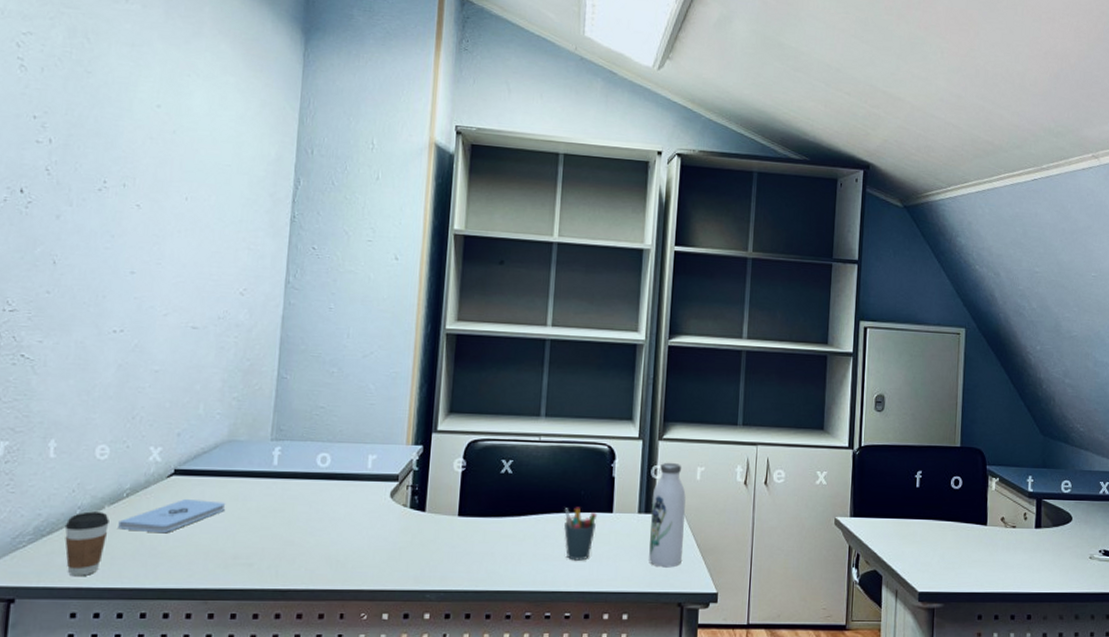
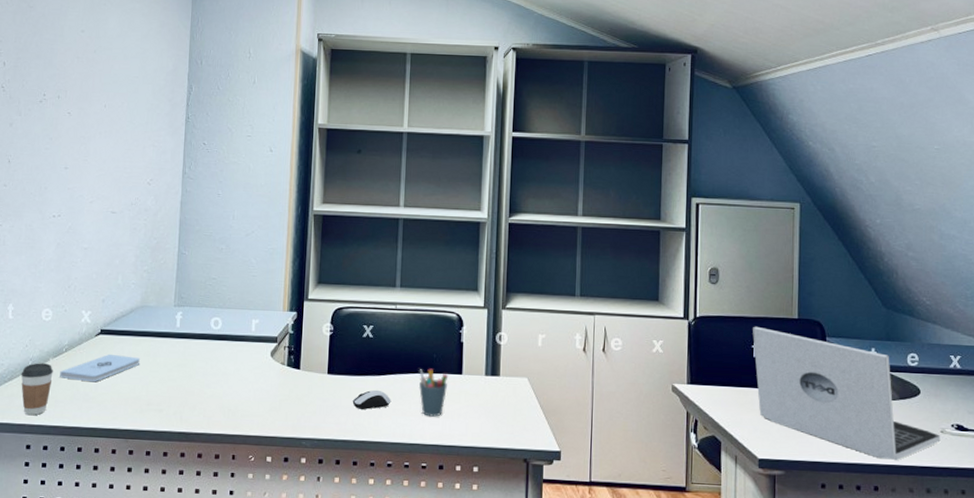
computer mouse: none [486,532,532,555] -> present [352,389,391,410]
water bottle: present [649,462,686,568] -> none [496,329,529,426]
laptop: none [915,455,1089,588] -> present [752,326,941,460]

